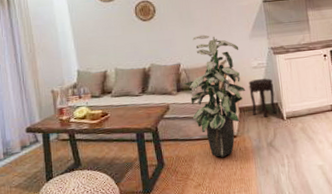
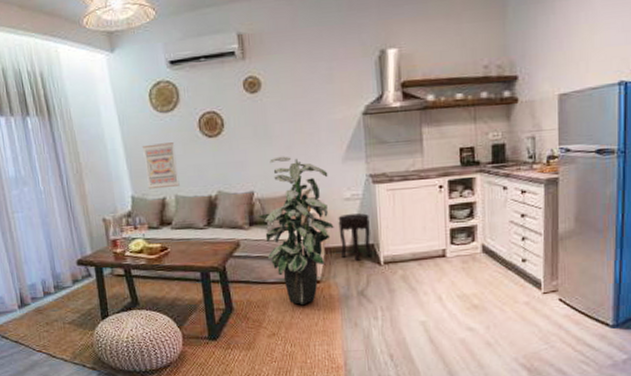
wall art: none [87,25,119,64] -> present [141,142,180,190]

